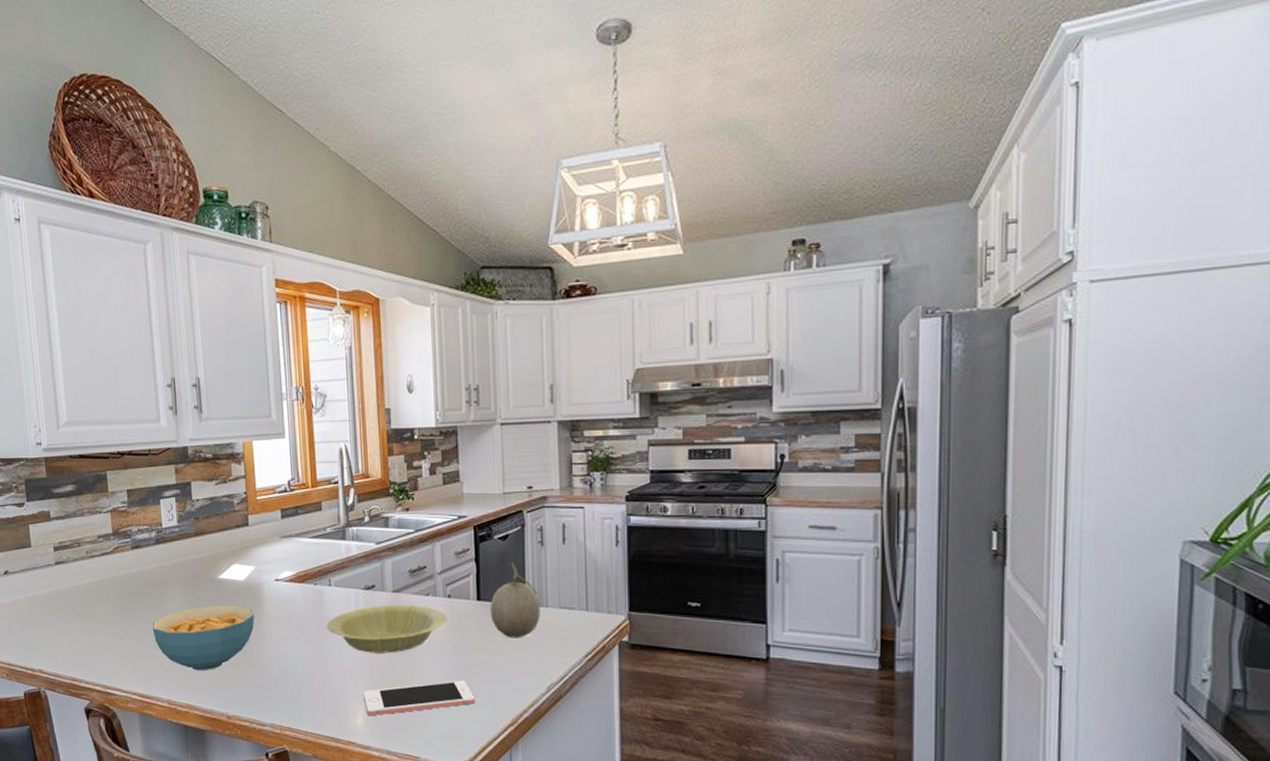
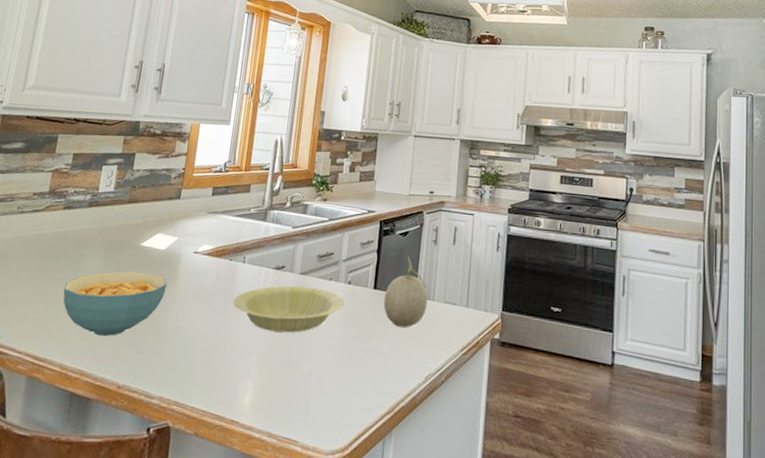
cell phone: present [364,680,476,716] -> none [255,364,359,396]

